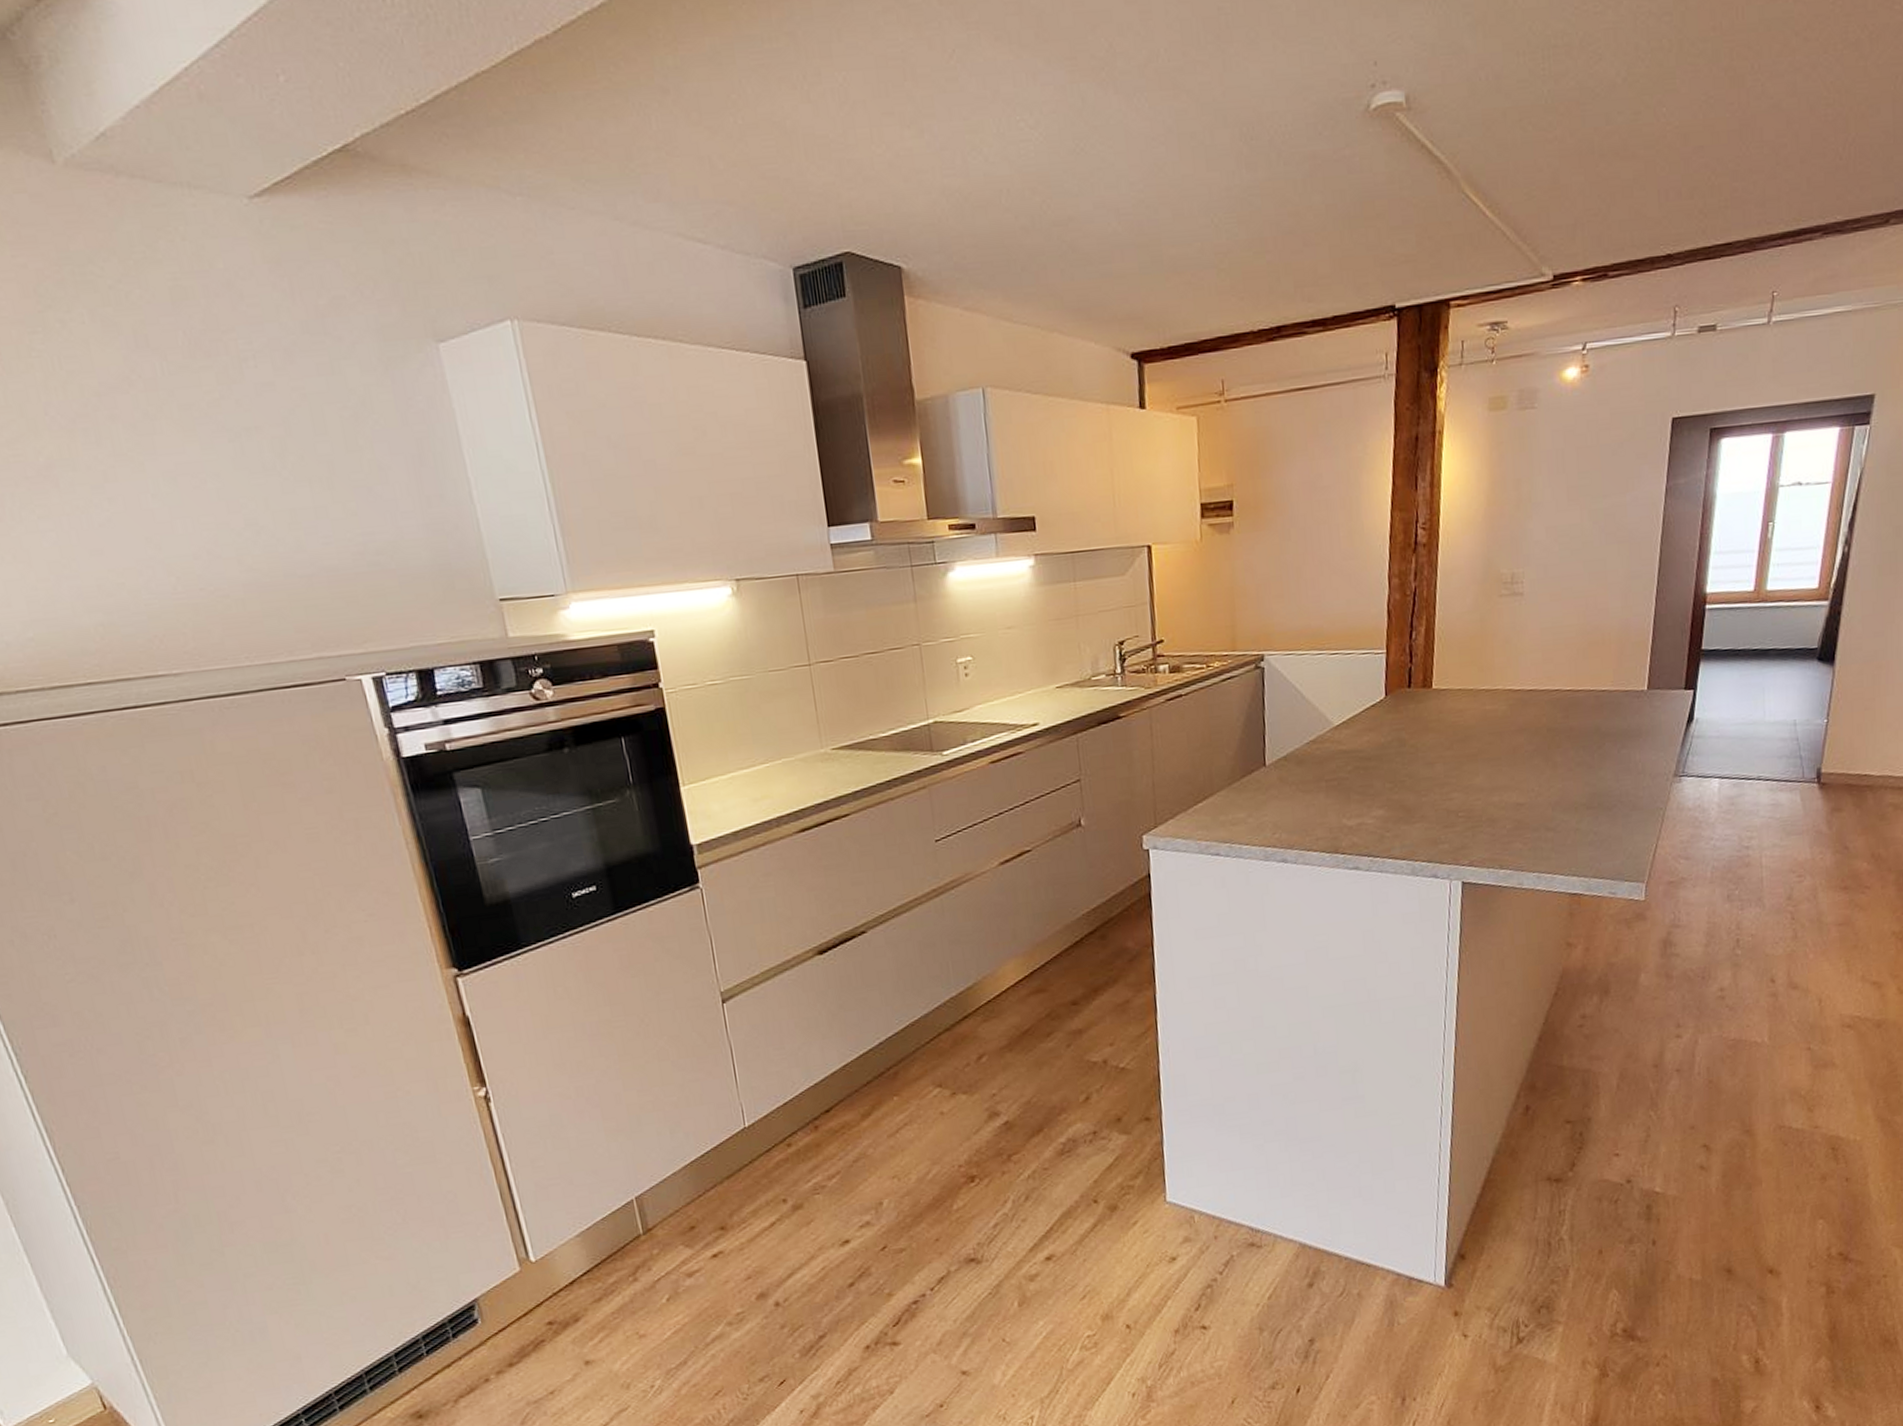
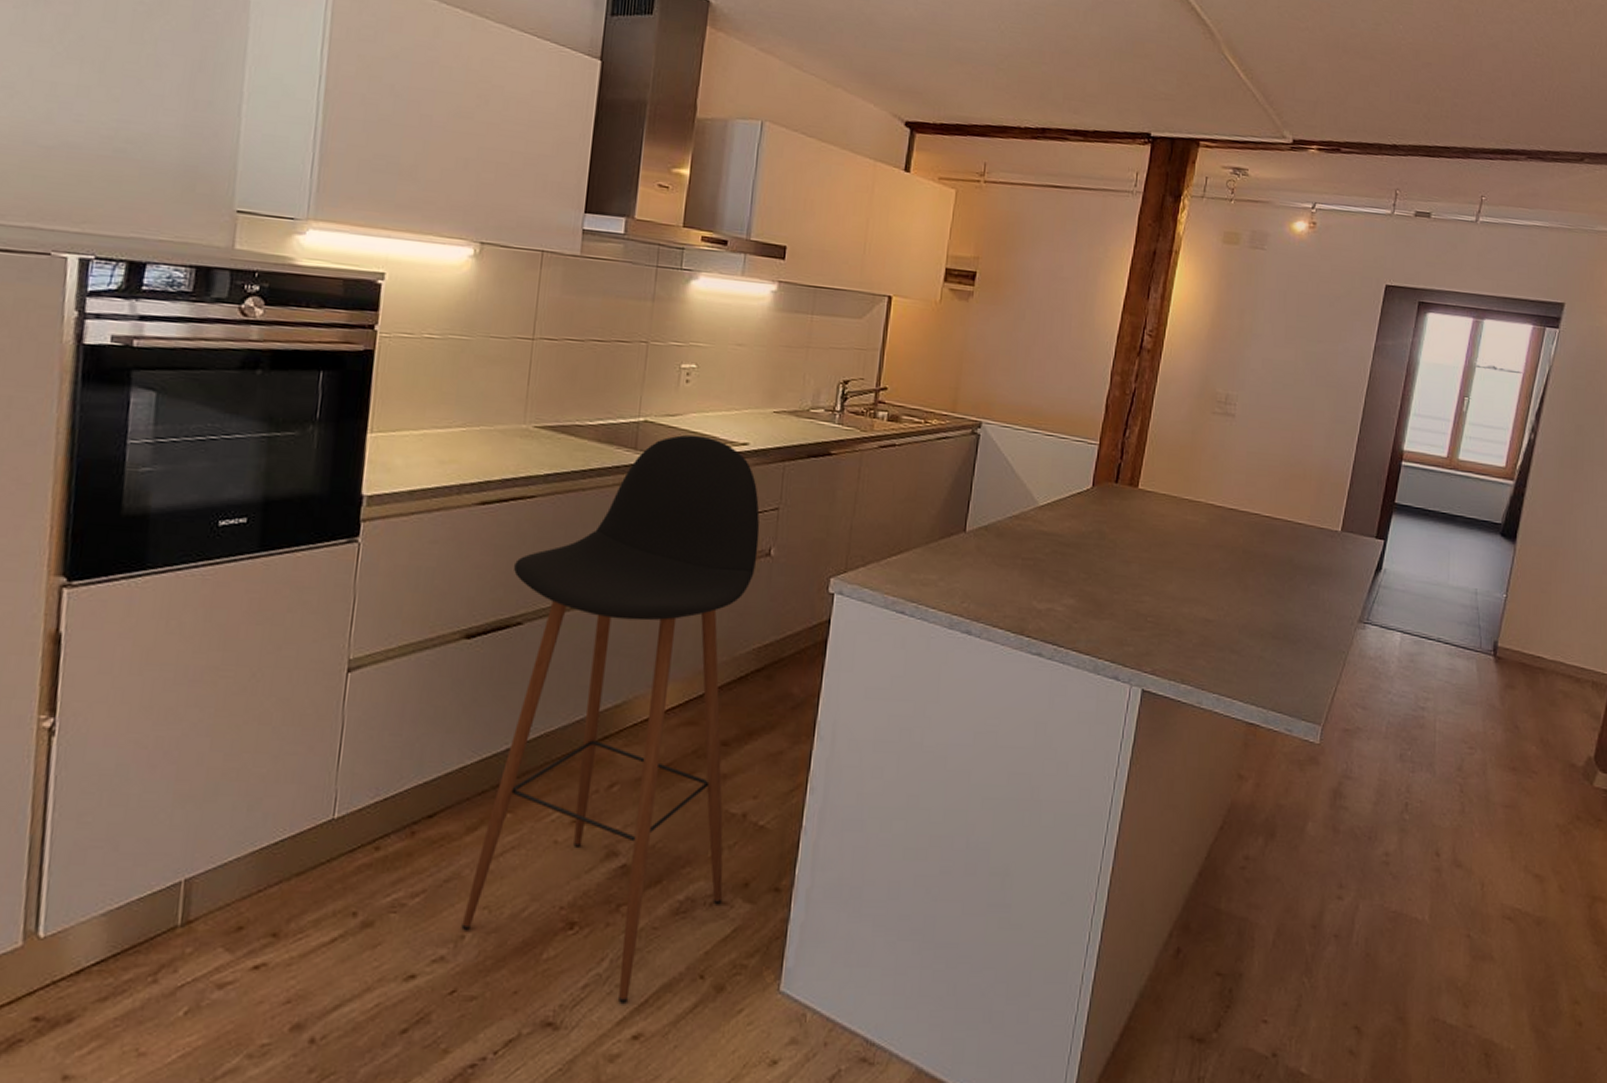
bar stool: none [844,725,1101,1234] -> present [461,434,760,1003]

